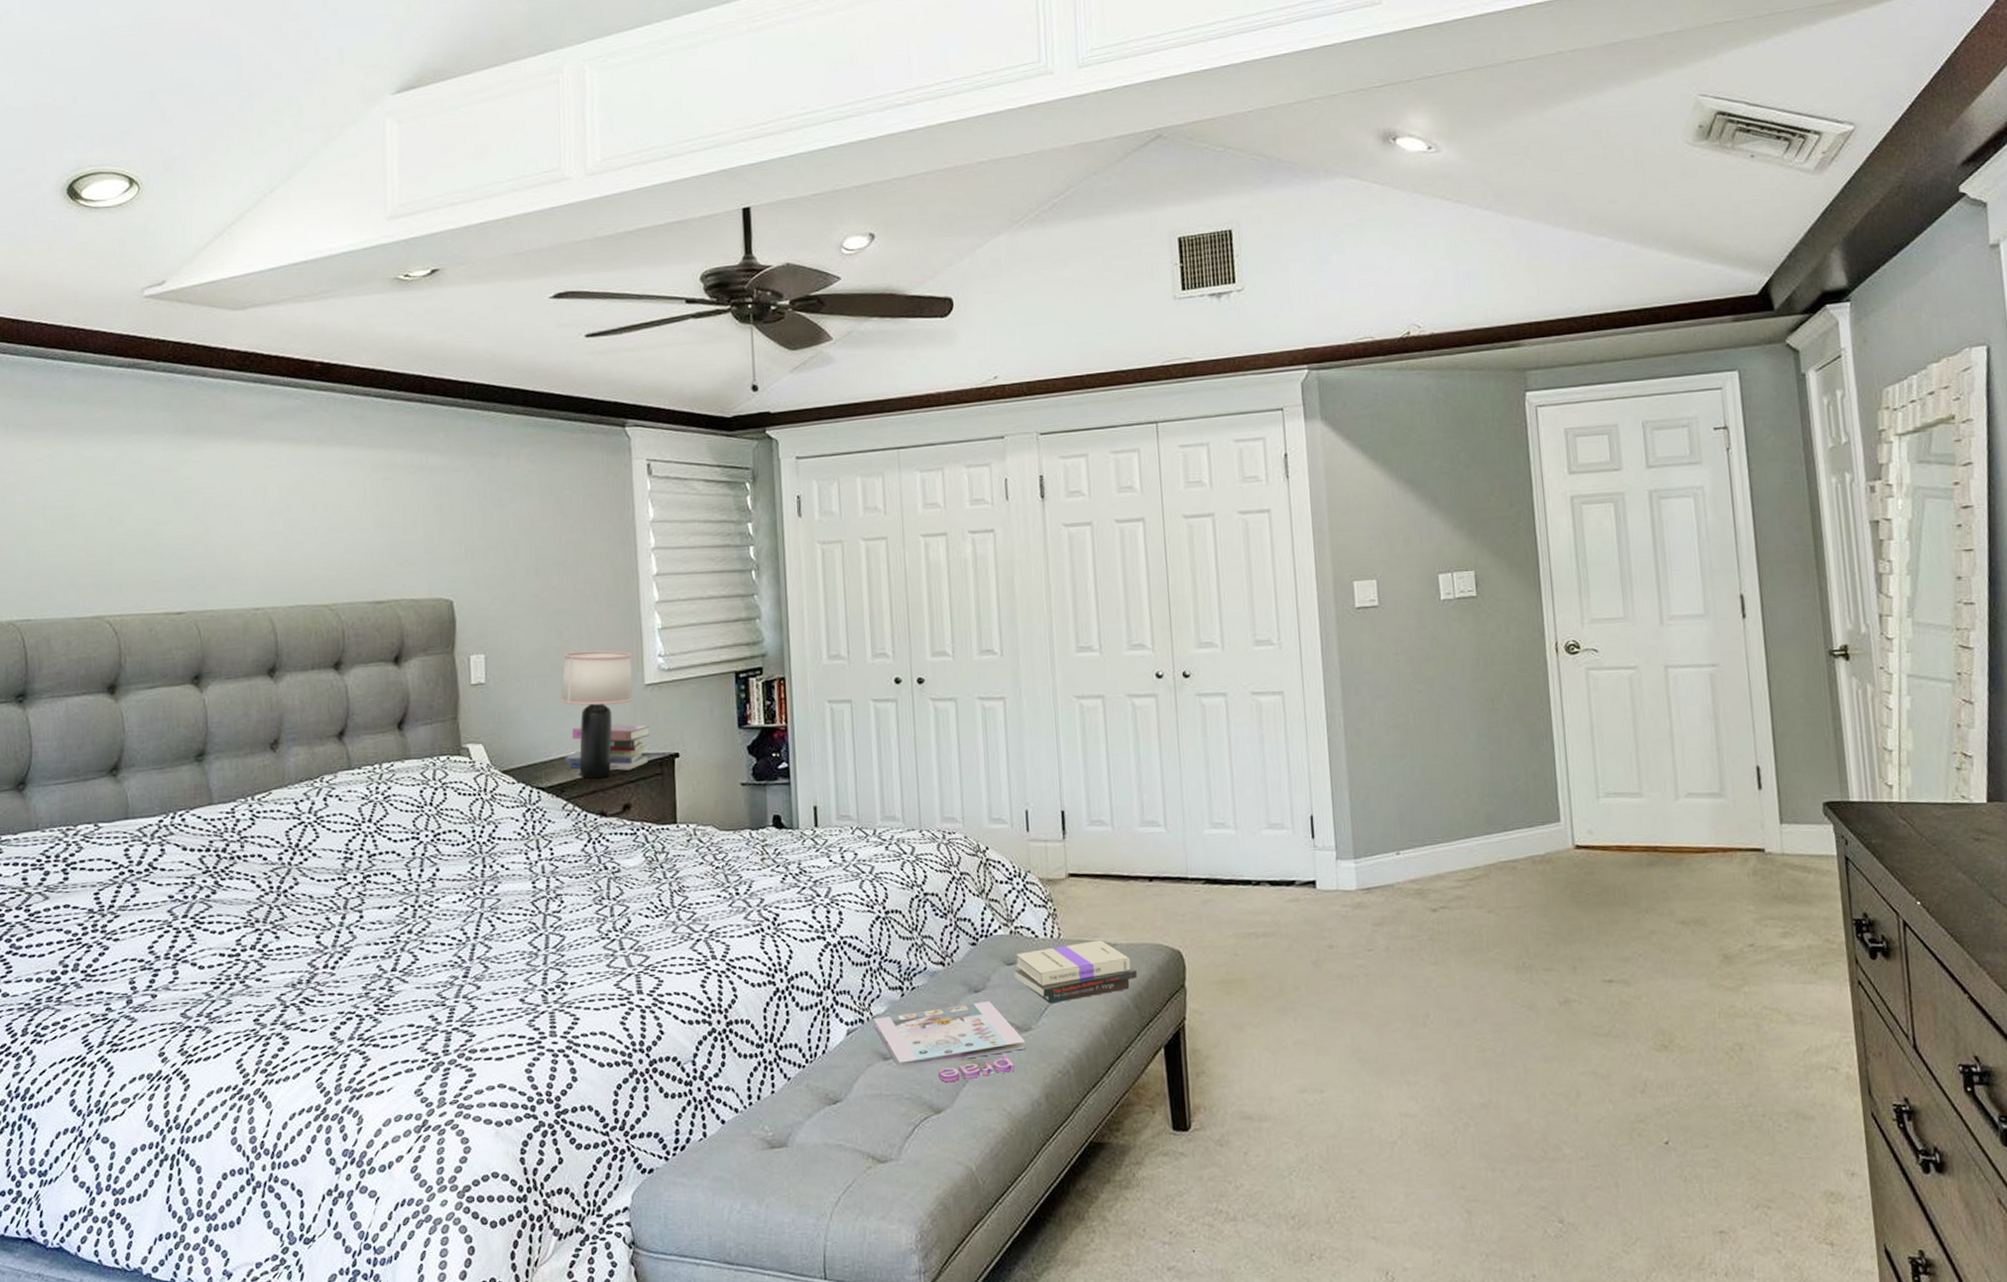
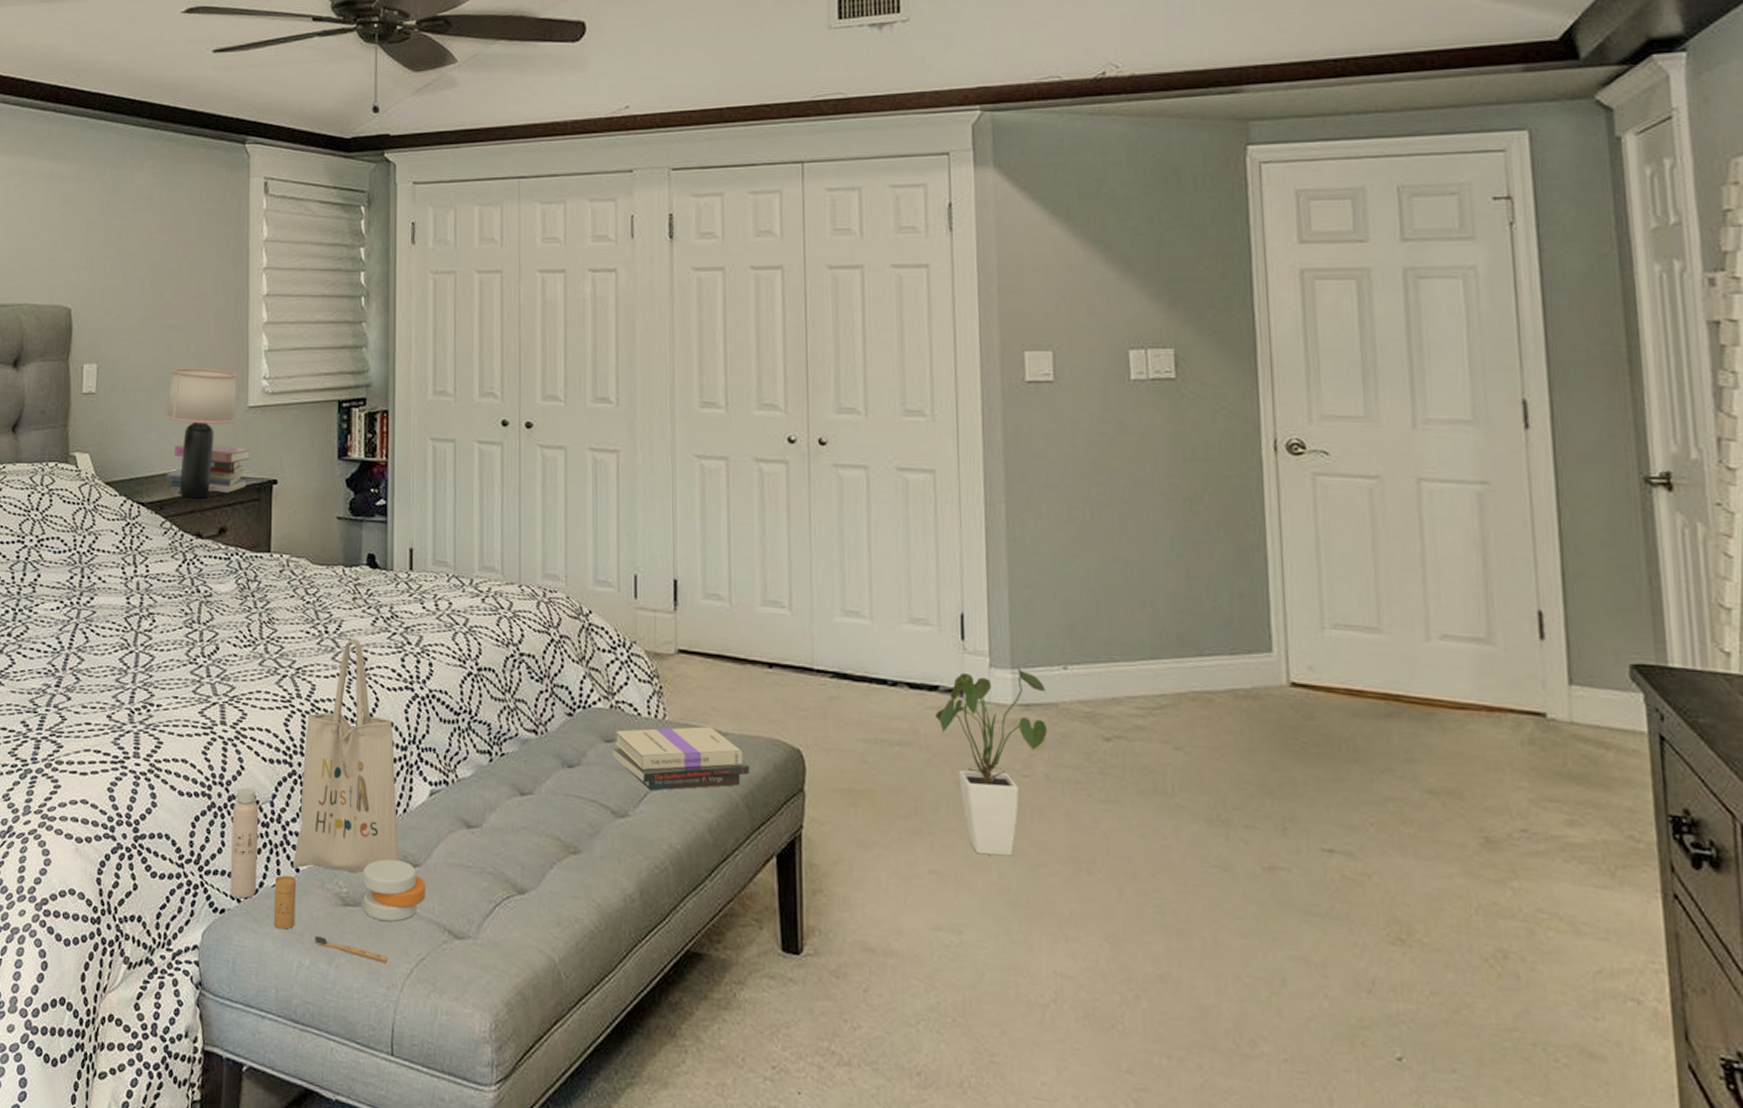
tote bag: none [655,897,848,1196] -> present [230,639,426,964]
magazine: present [873,1001,1026,1083] -> none [458,778,621,862]
house plant: none [1293,857,1386,1022] -> present [935,667,1048,857]

